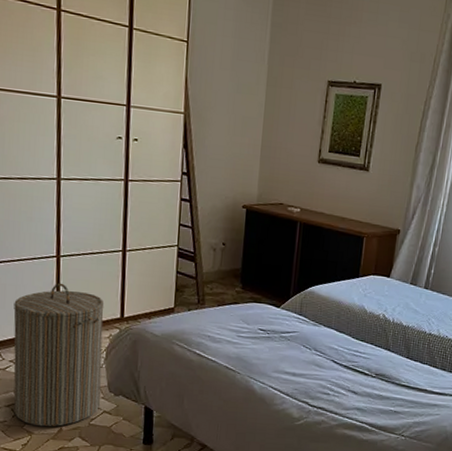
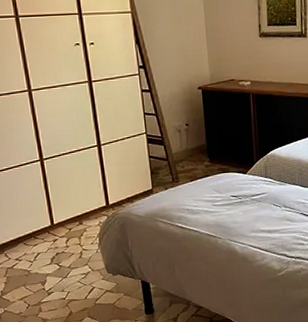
laundry hamper: present [13,283,105,427] -> none [10,183,102,313]

